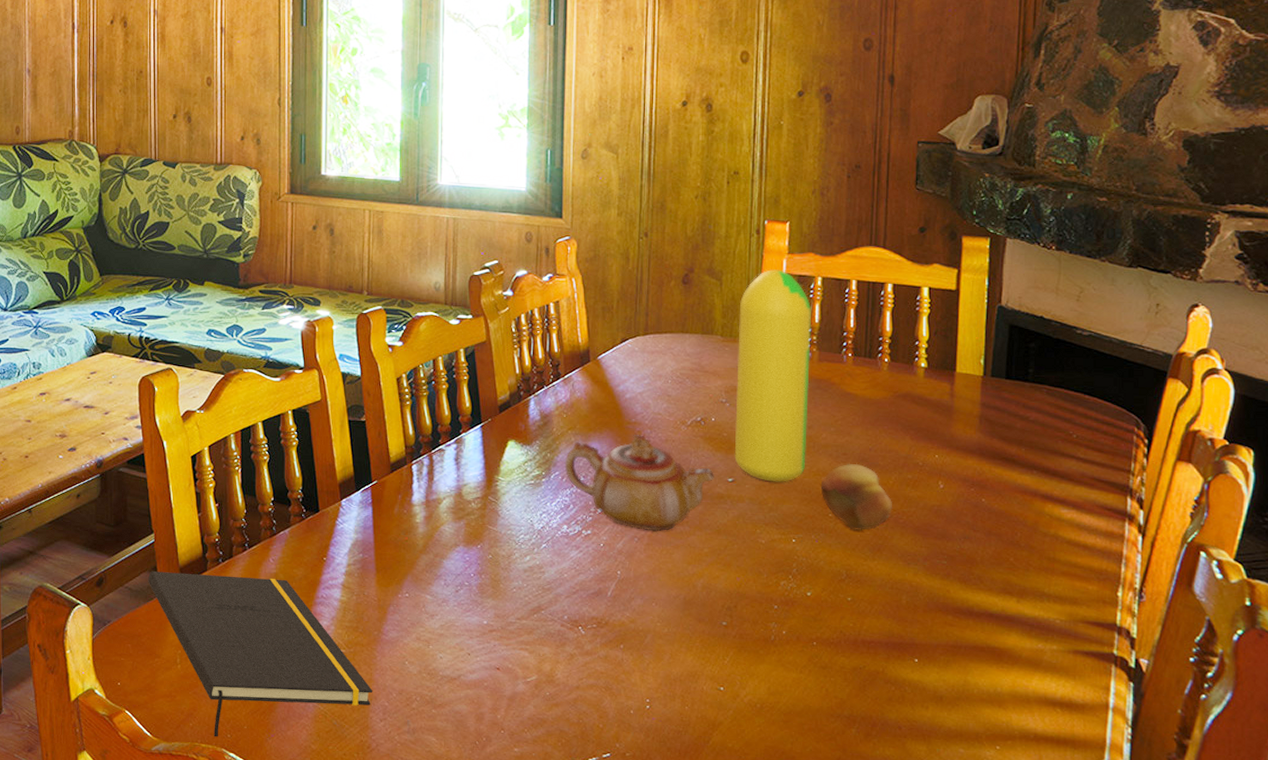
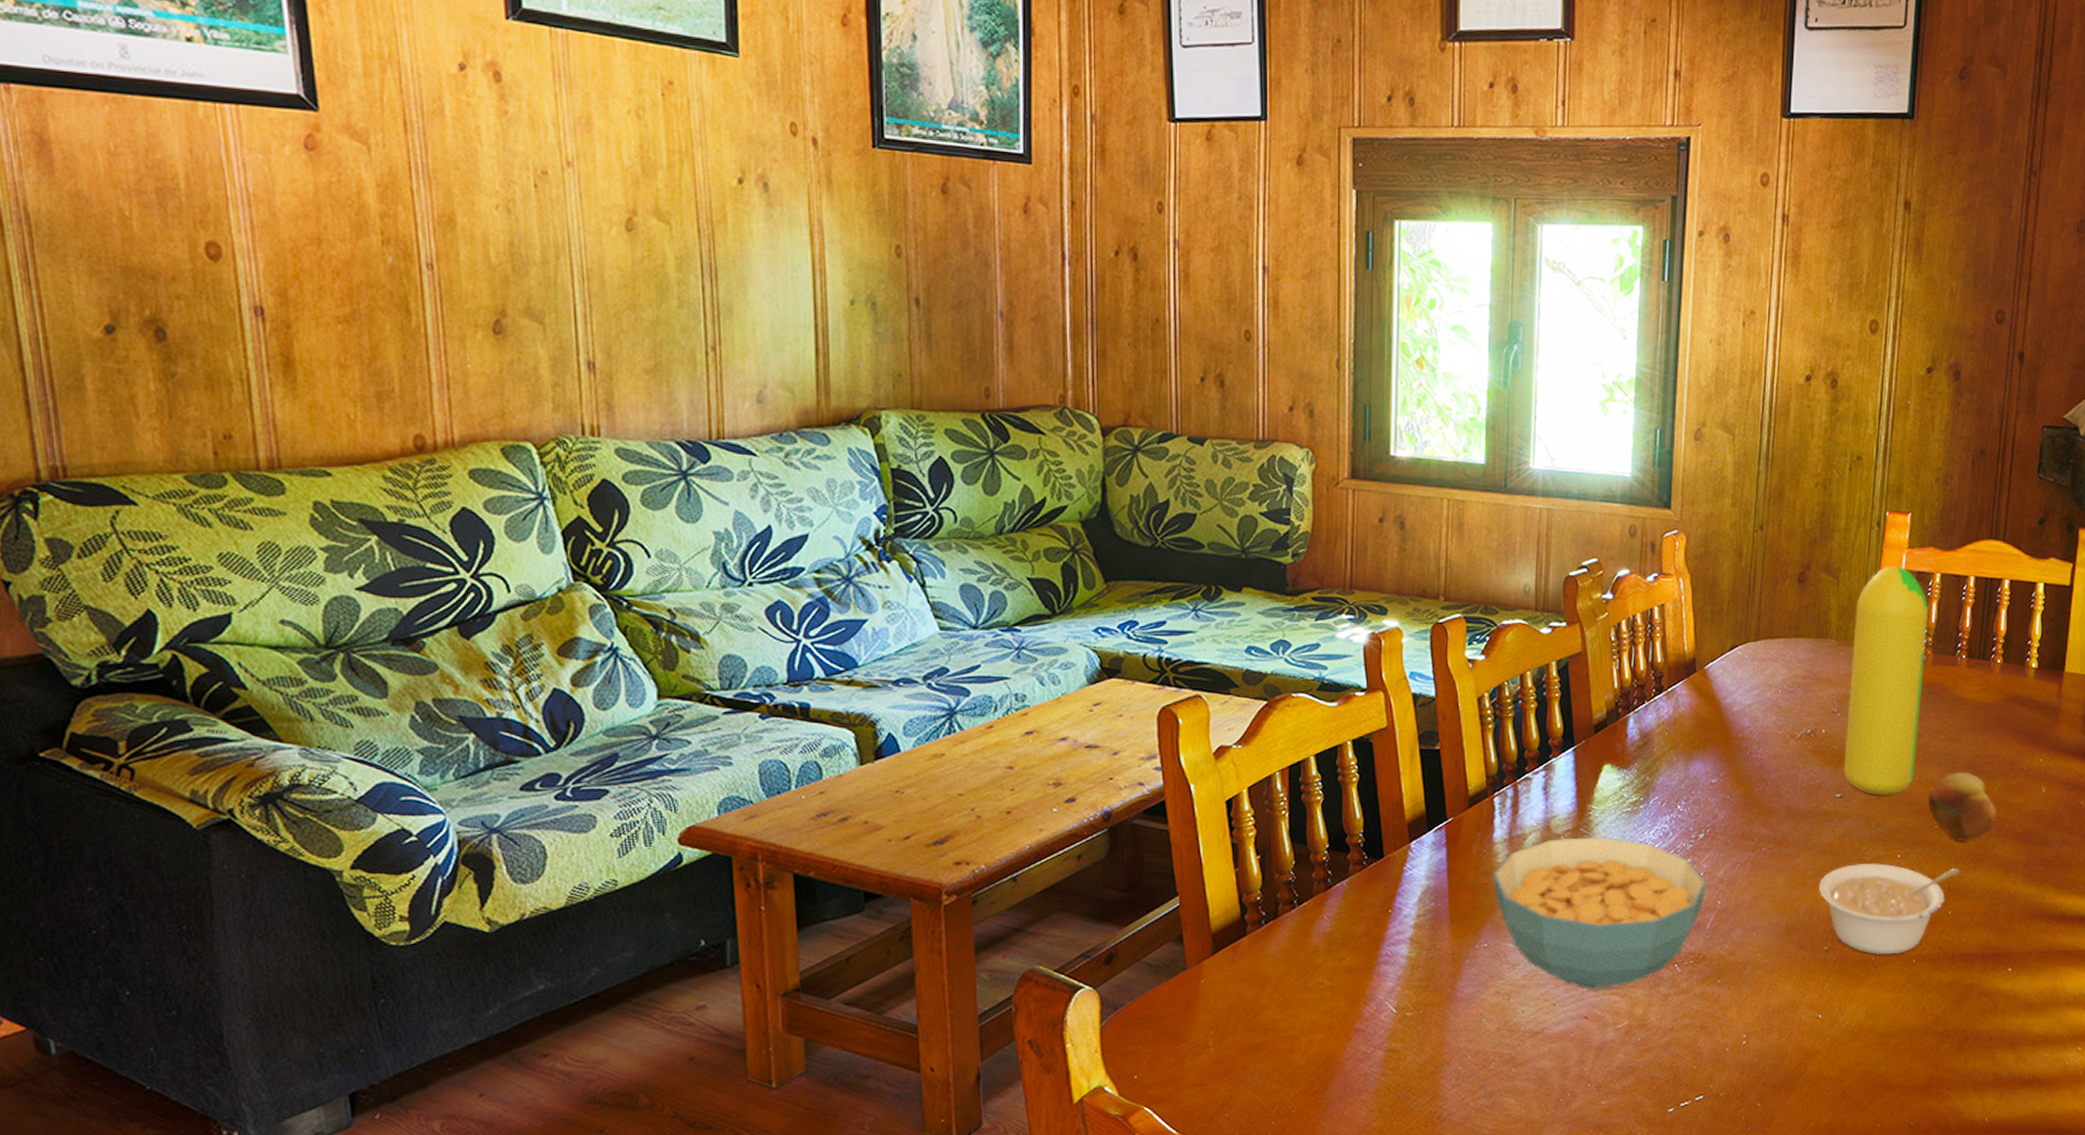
notepad: present [148,571,373,737] -> none [1172,937,1445,1126]
cereal bowl: none [412,504,606,645] -> present [1493,835,1707,990]
teapot: present [564,435,714,532] -> none [1664,751,1822,856]
legume: none [715,545,858,636] -> present [1819,862,1961,955]

